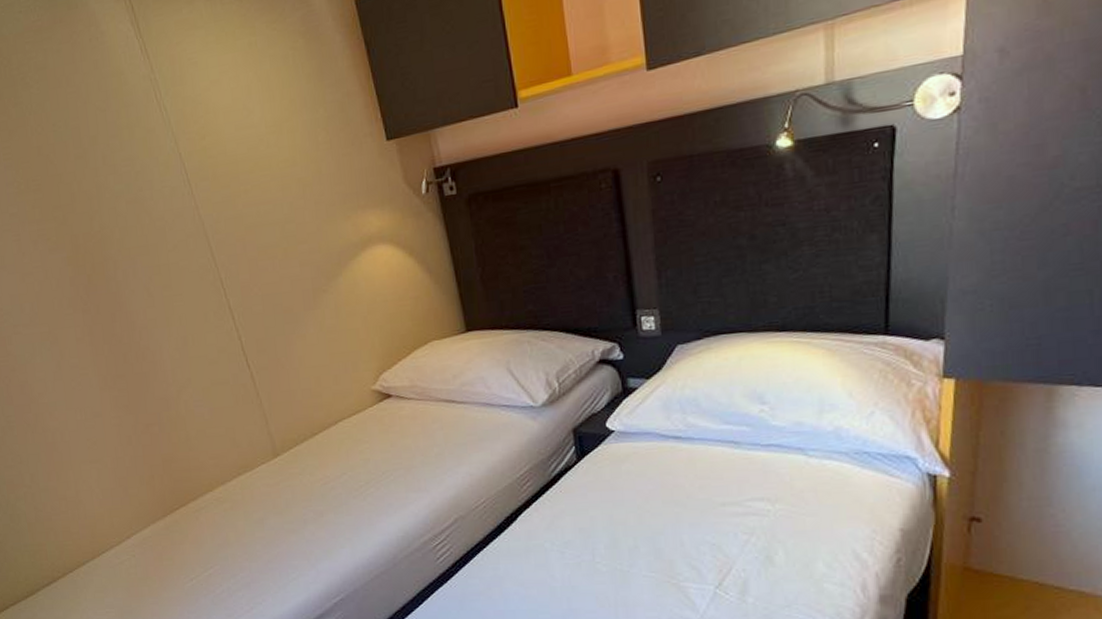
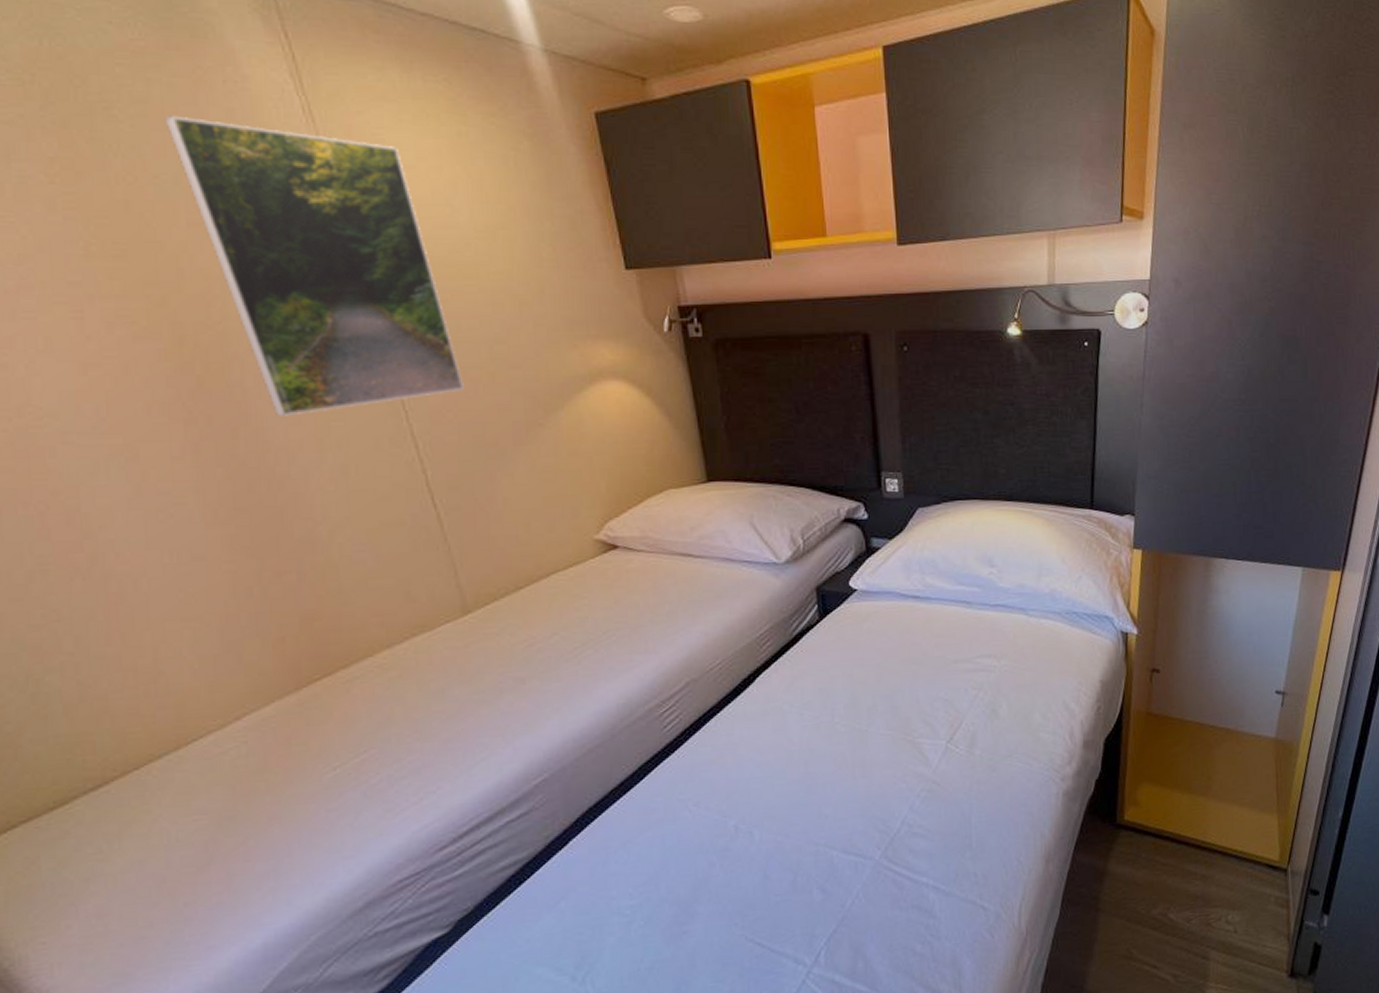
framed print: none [56,66,265,302] -> present [164,115,464,416]

